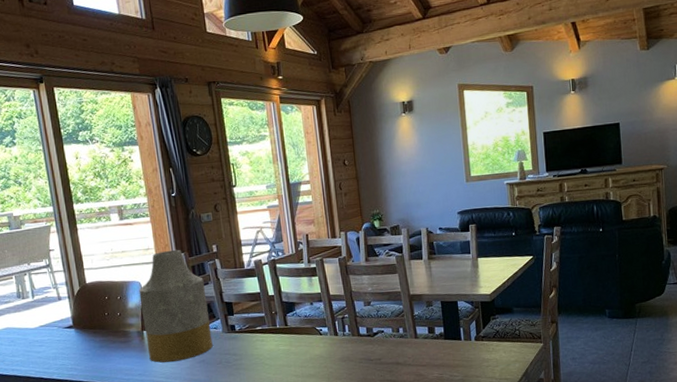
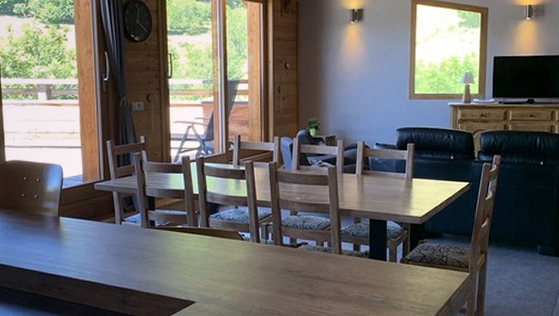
vase: present [139,249,213,363] -> none [59,136,130,251]

